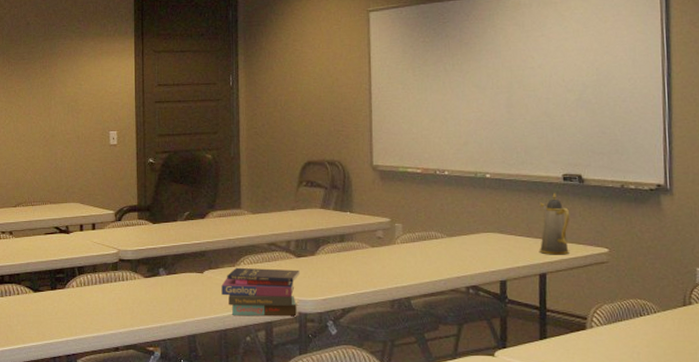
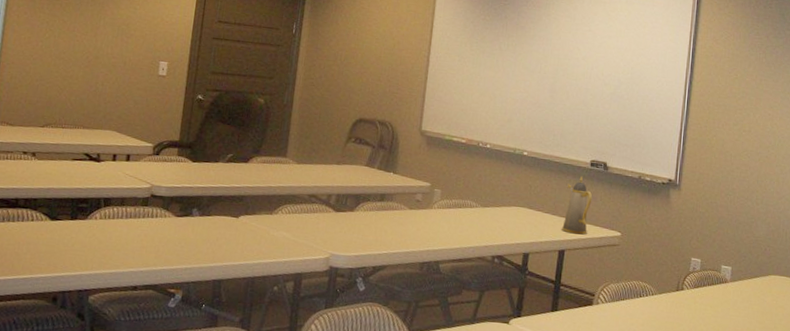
books: present [221,267,300,316] -> none [254,215,337,269]

